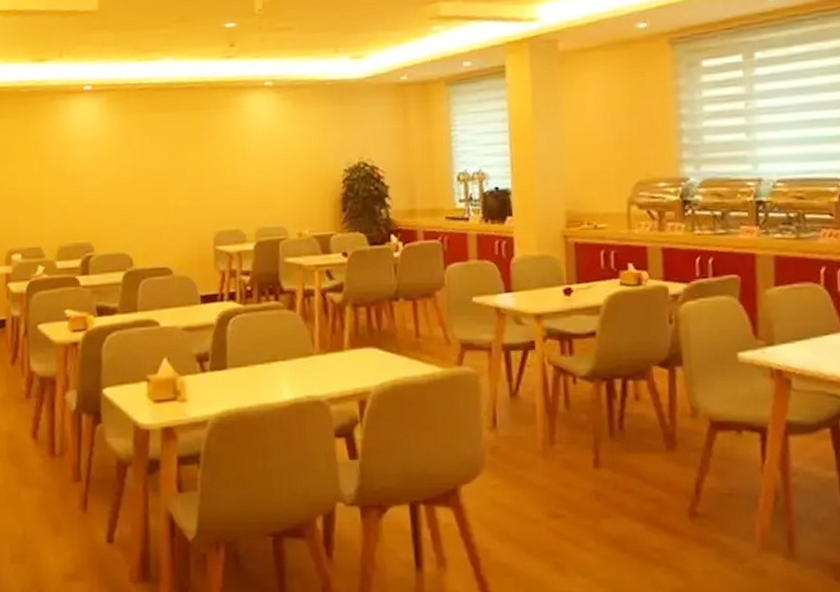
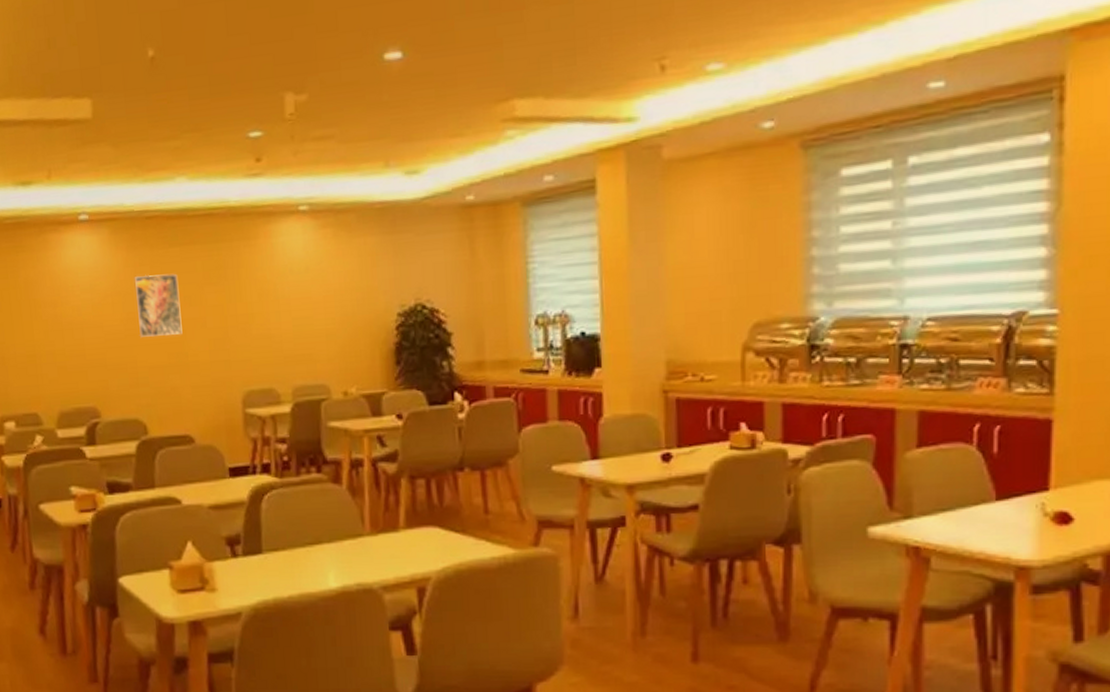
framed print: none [127,135,165,186] -> present [134,274,183,337]

